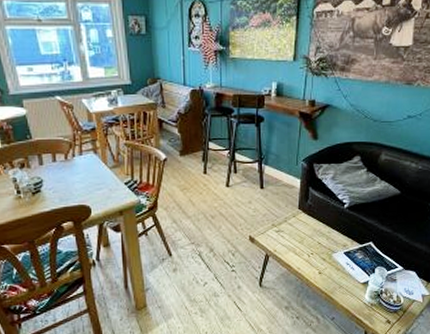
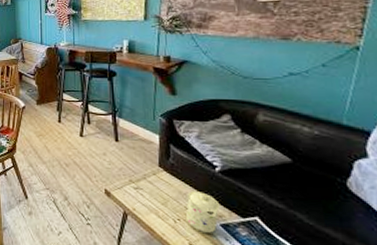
mug: none [318,227,345,261] -> present [186,191,220,233]

